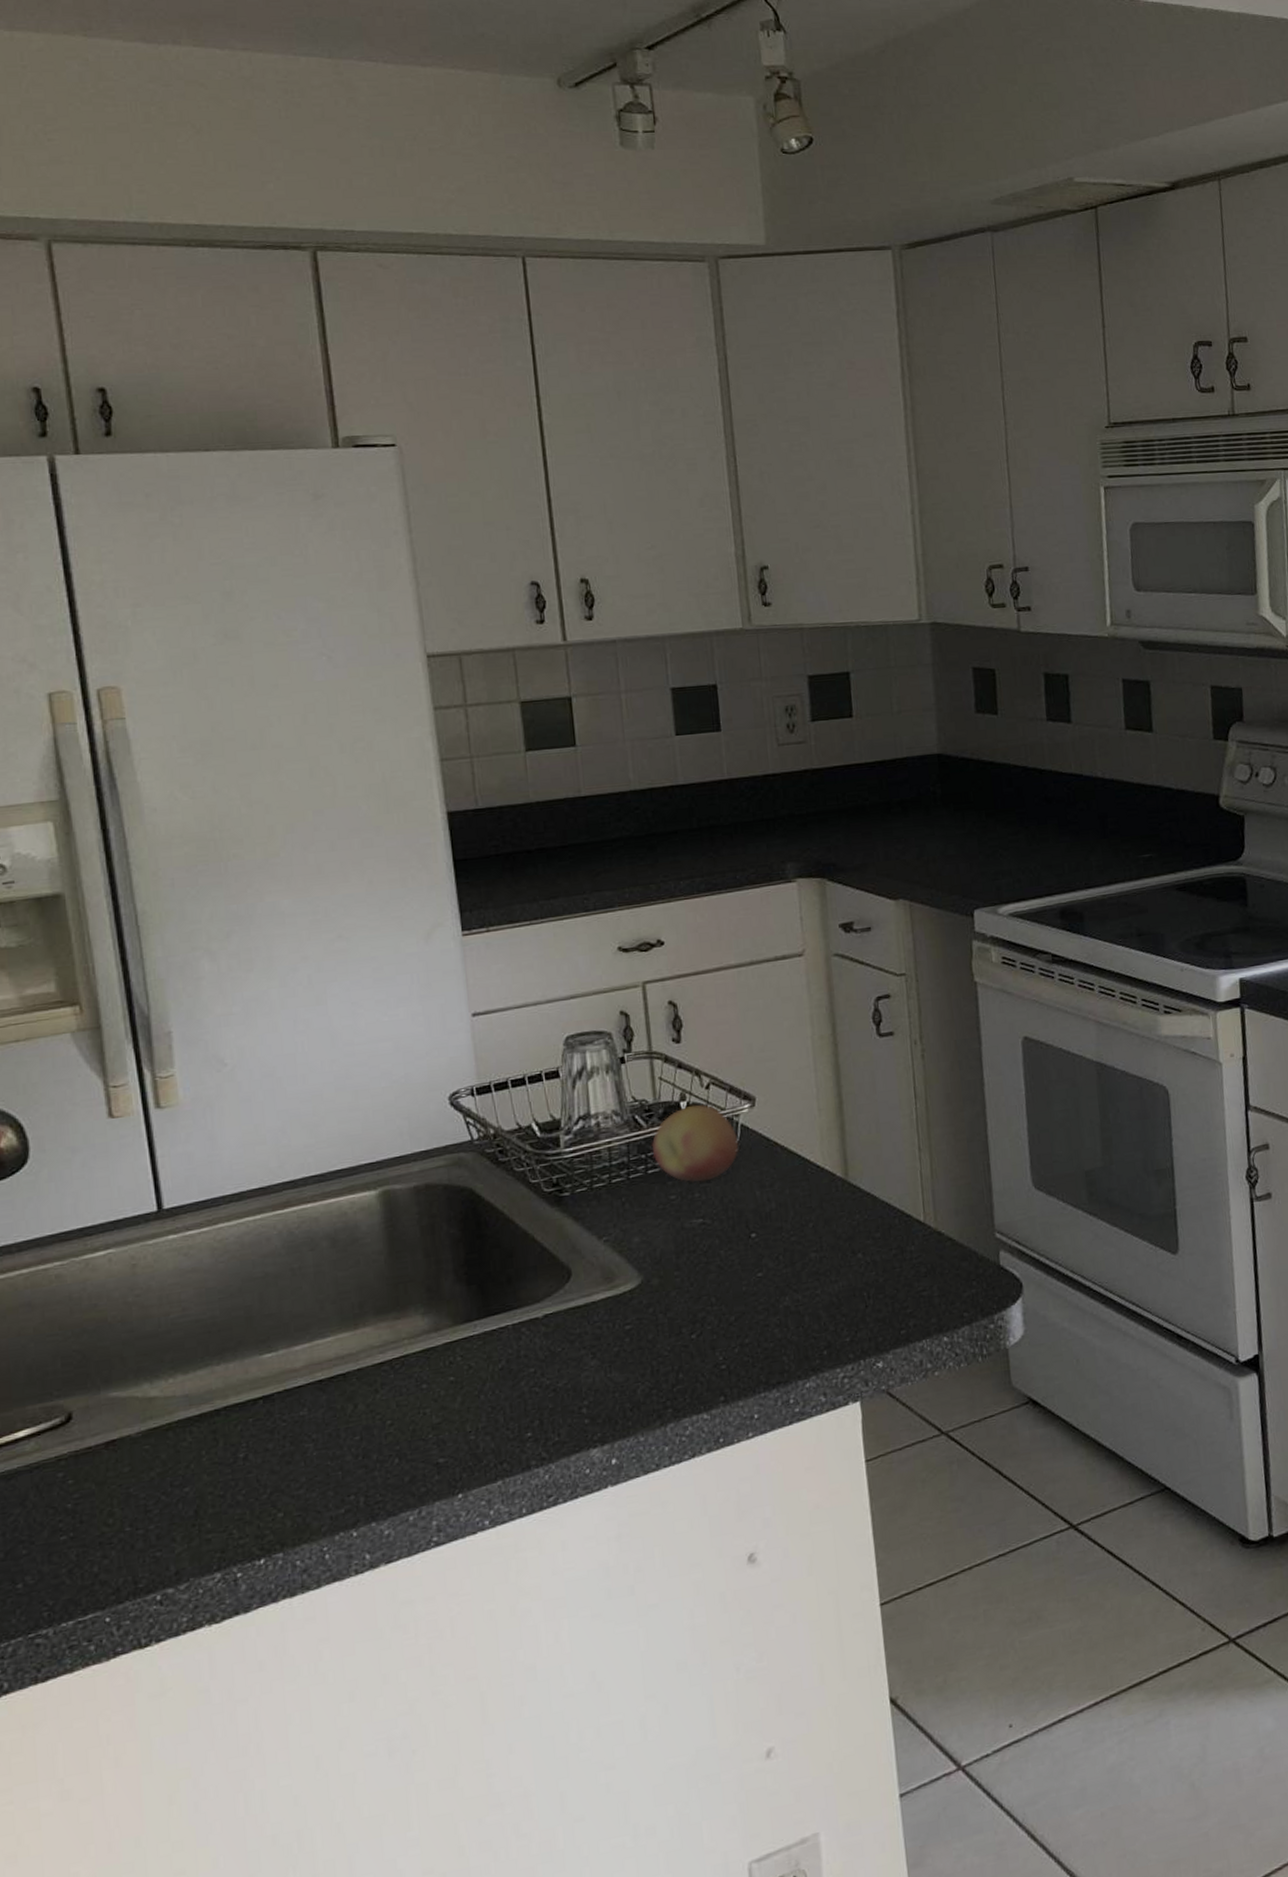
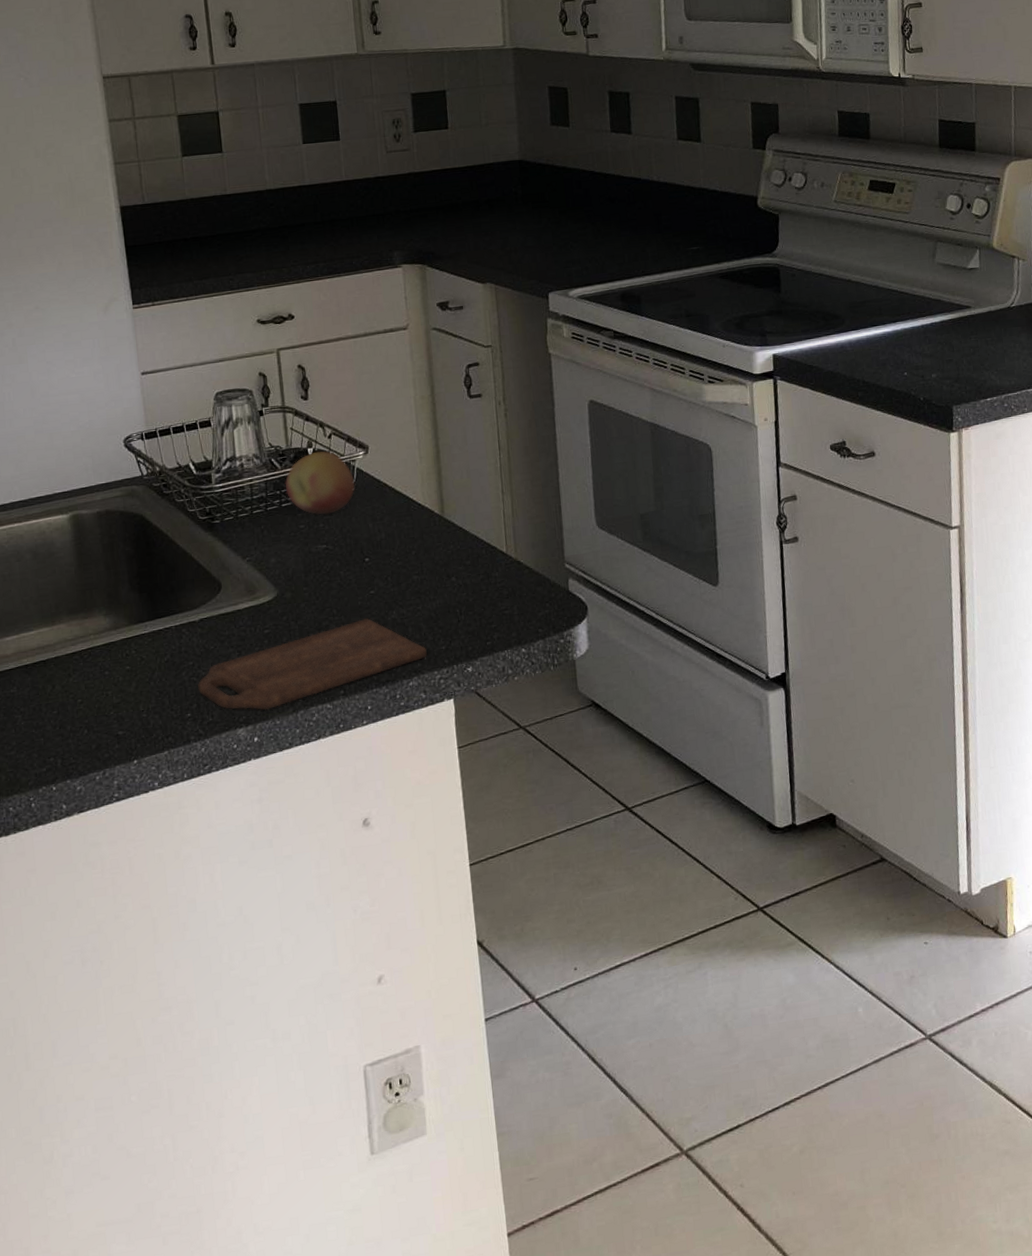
cutting board: none [541,1307,828,1425] -> present [198,618,427,711]

